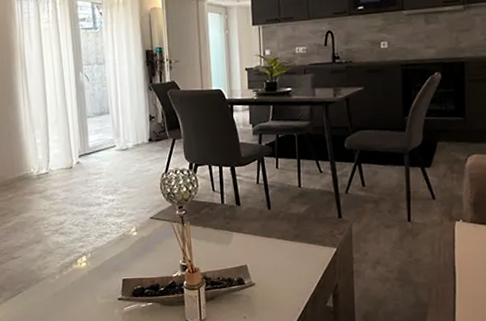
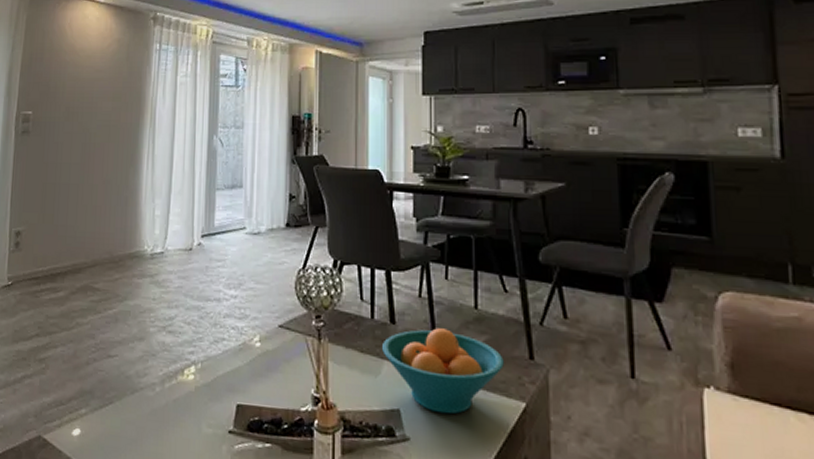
fruit bowl: none [230,204,321,264] -> present [381,328,504,415]

